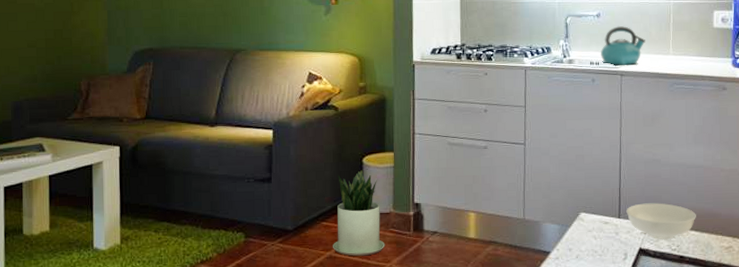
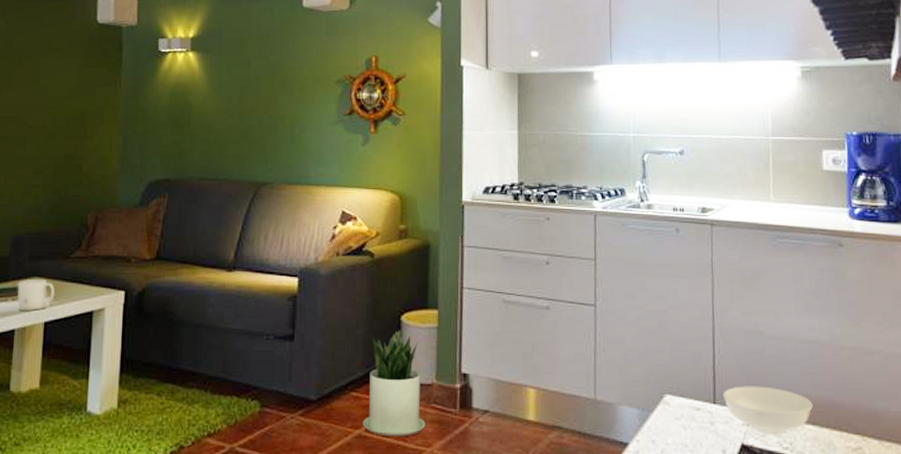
mug: none [21,138,57,166] -> present [16,278,56,311]
kettle: present [601,25,645,65] -> none [685,165,740,212]

